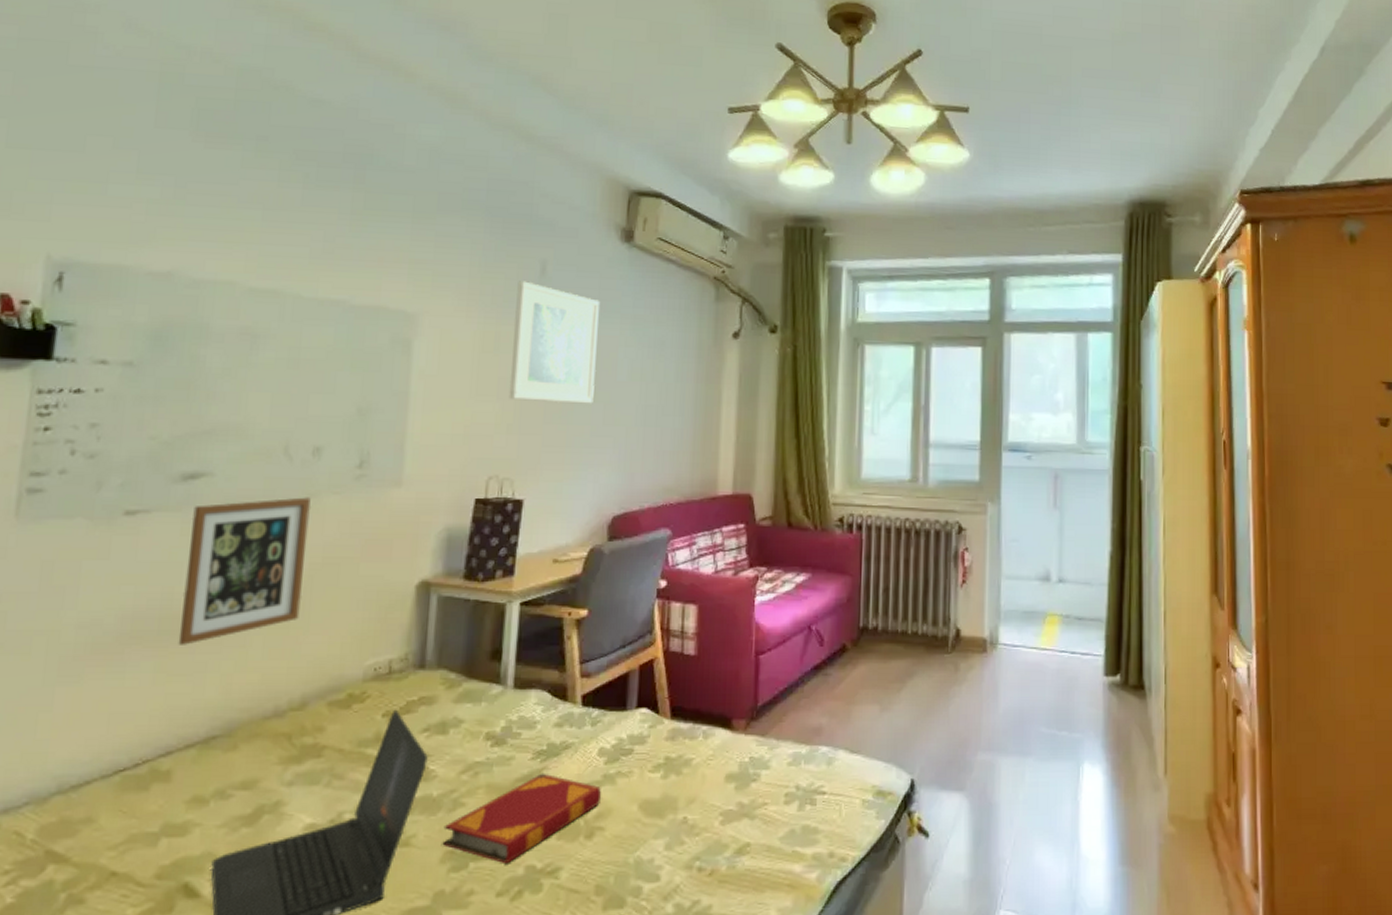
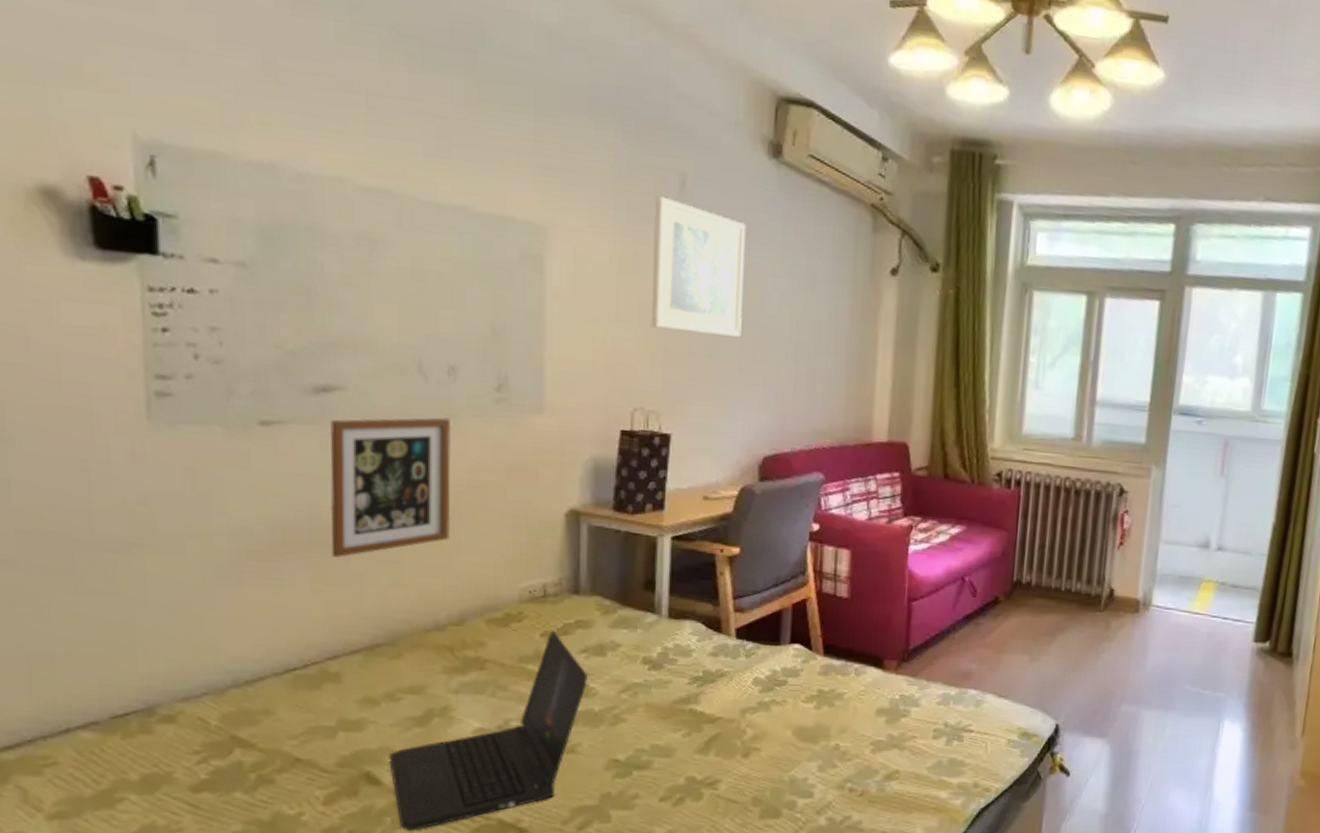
hardback book: present [442,773,602,864] -> none [606,696,758,775]

